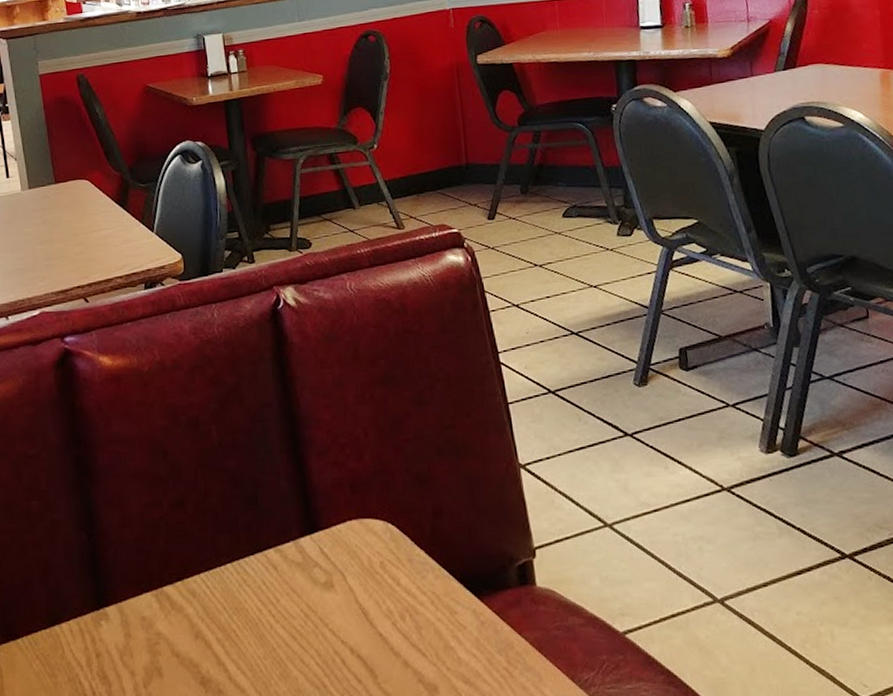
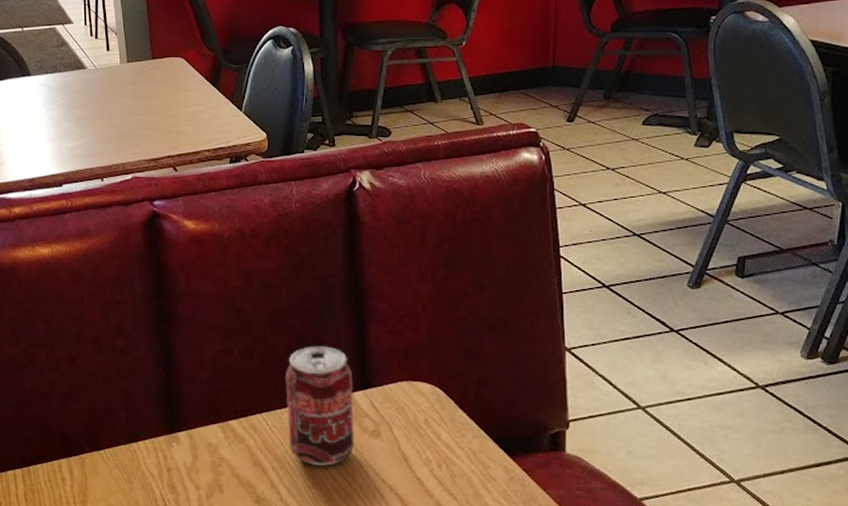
beverage can: none [223,486,306,631] -> present [286,345,355,466]

